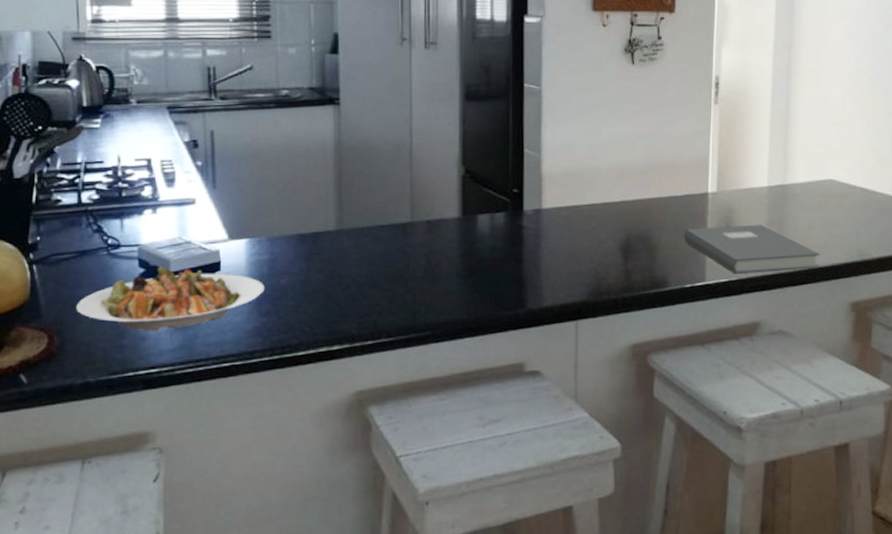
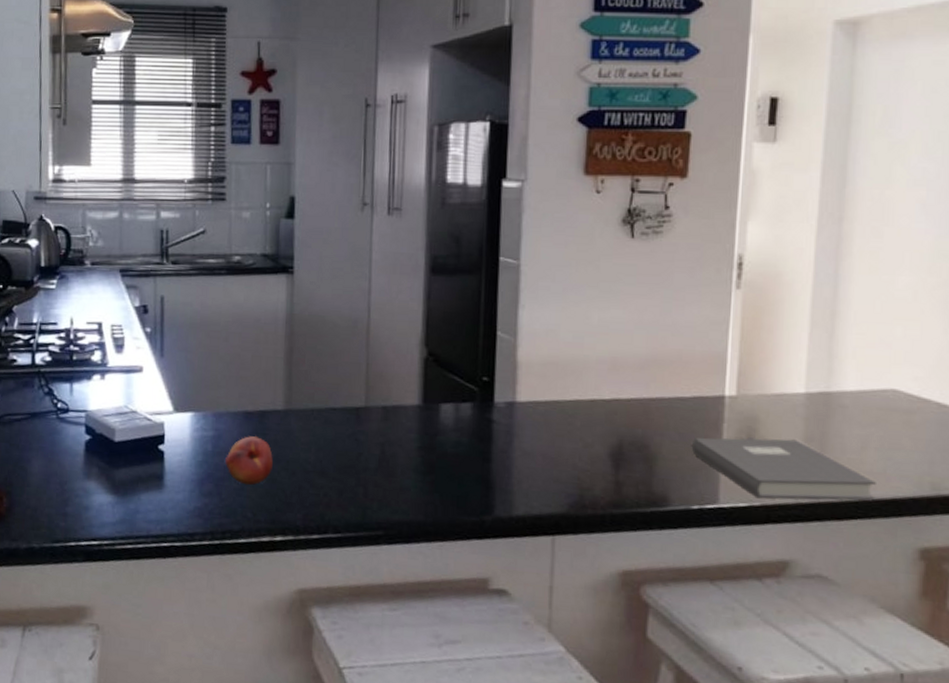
salad: present [76,266,266,332] -> none [25,435,209,503]
fruit: none [282,257,328,302] -> present [225,436,274,486]

